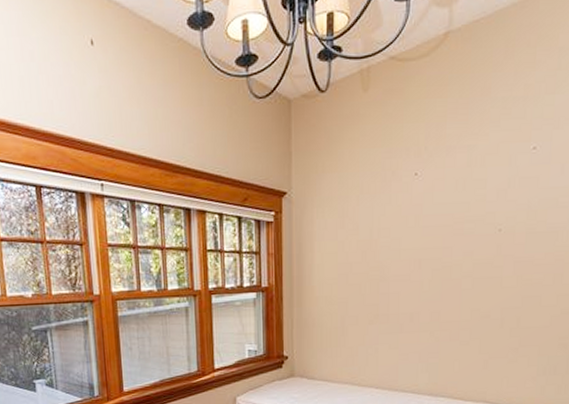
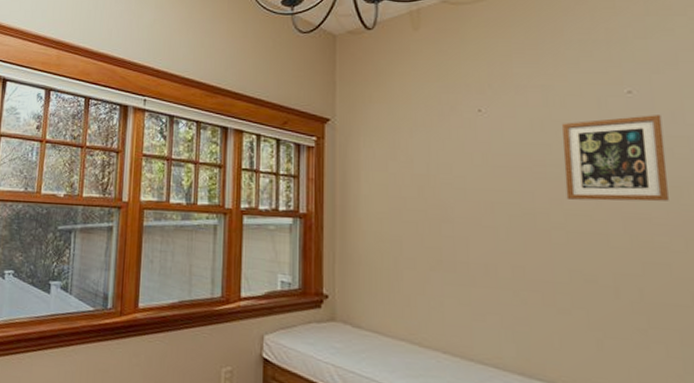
picture frame: none [476,168,554,251] -> present [562,115,669,202]

